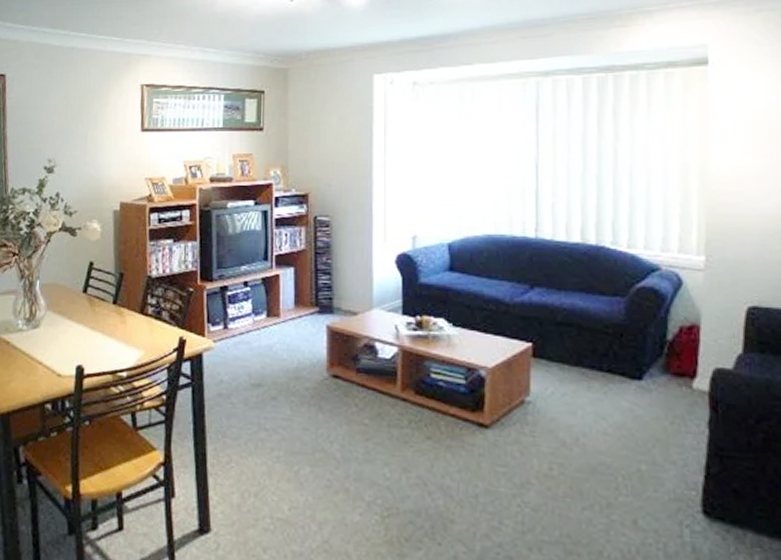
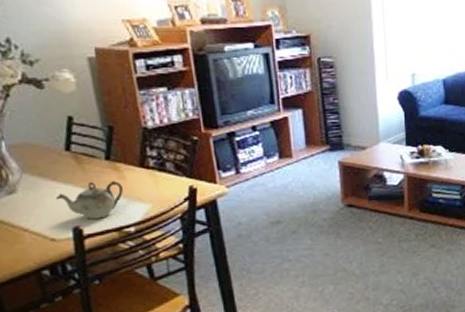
teapot: none [68,324,123,360] -> present [55,181,123,219]

